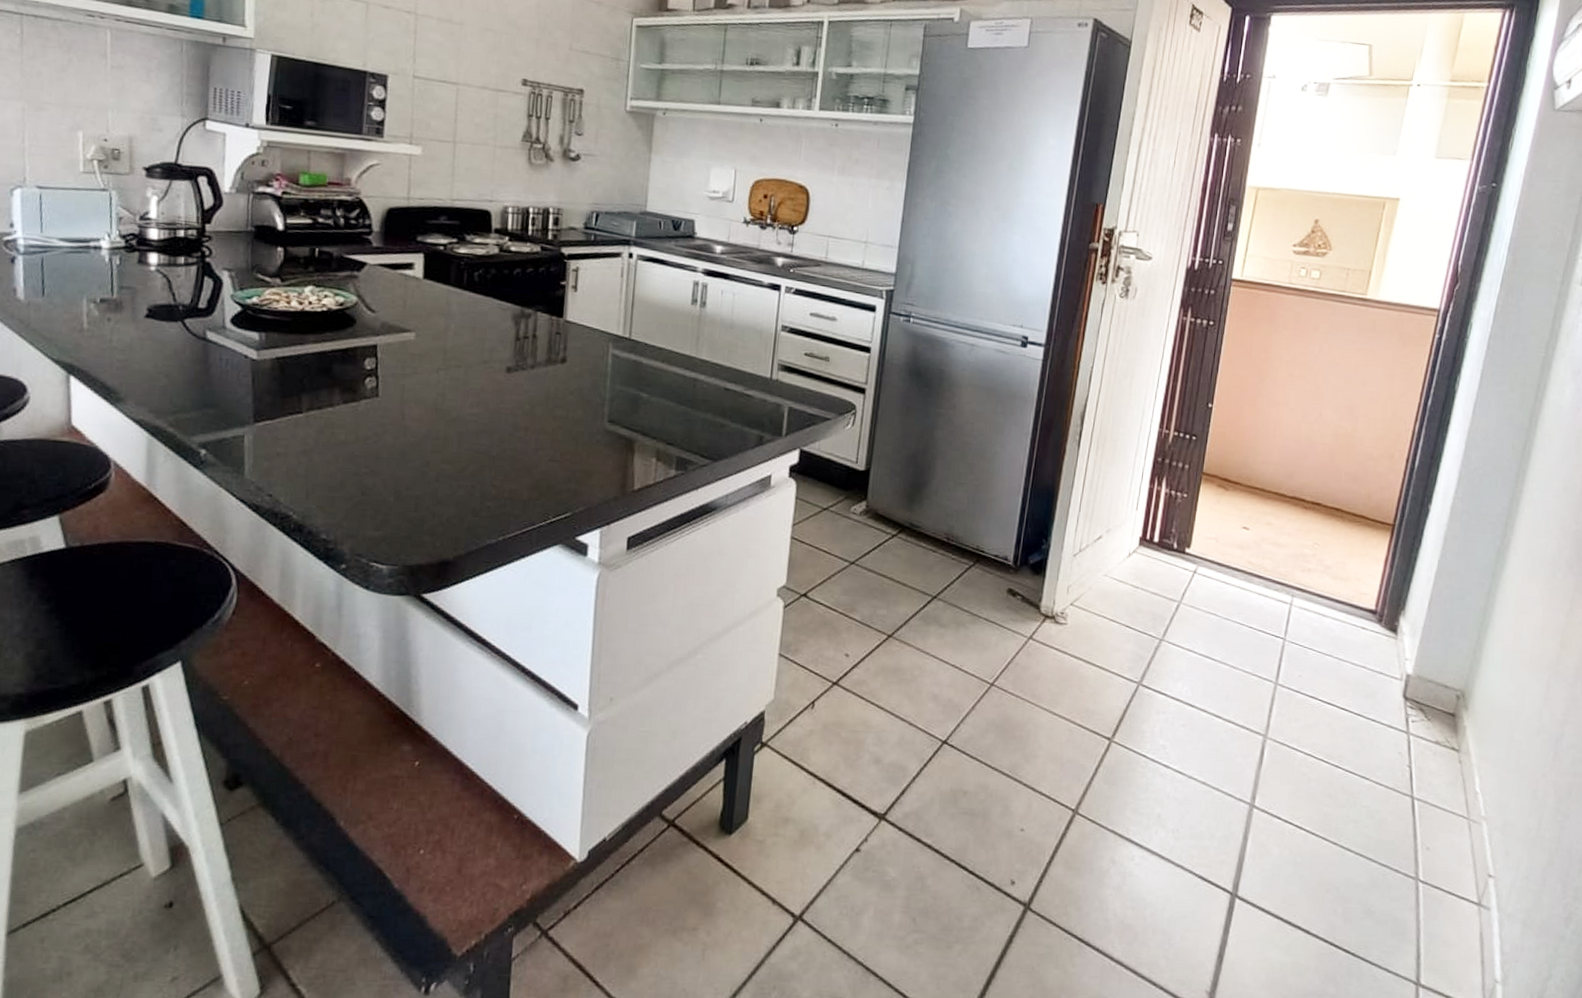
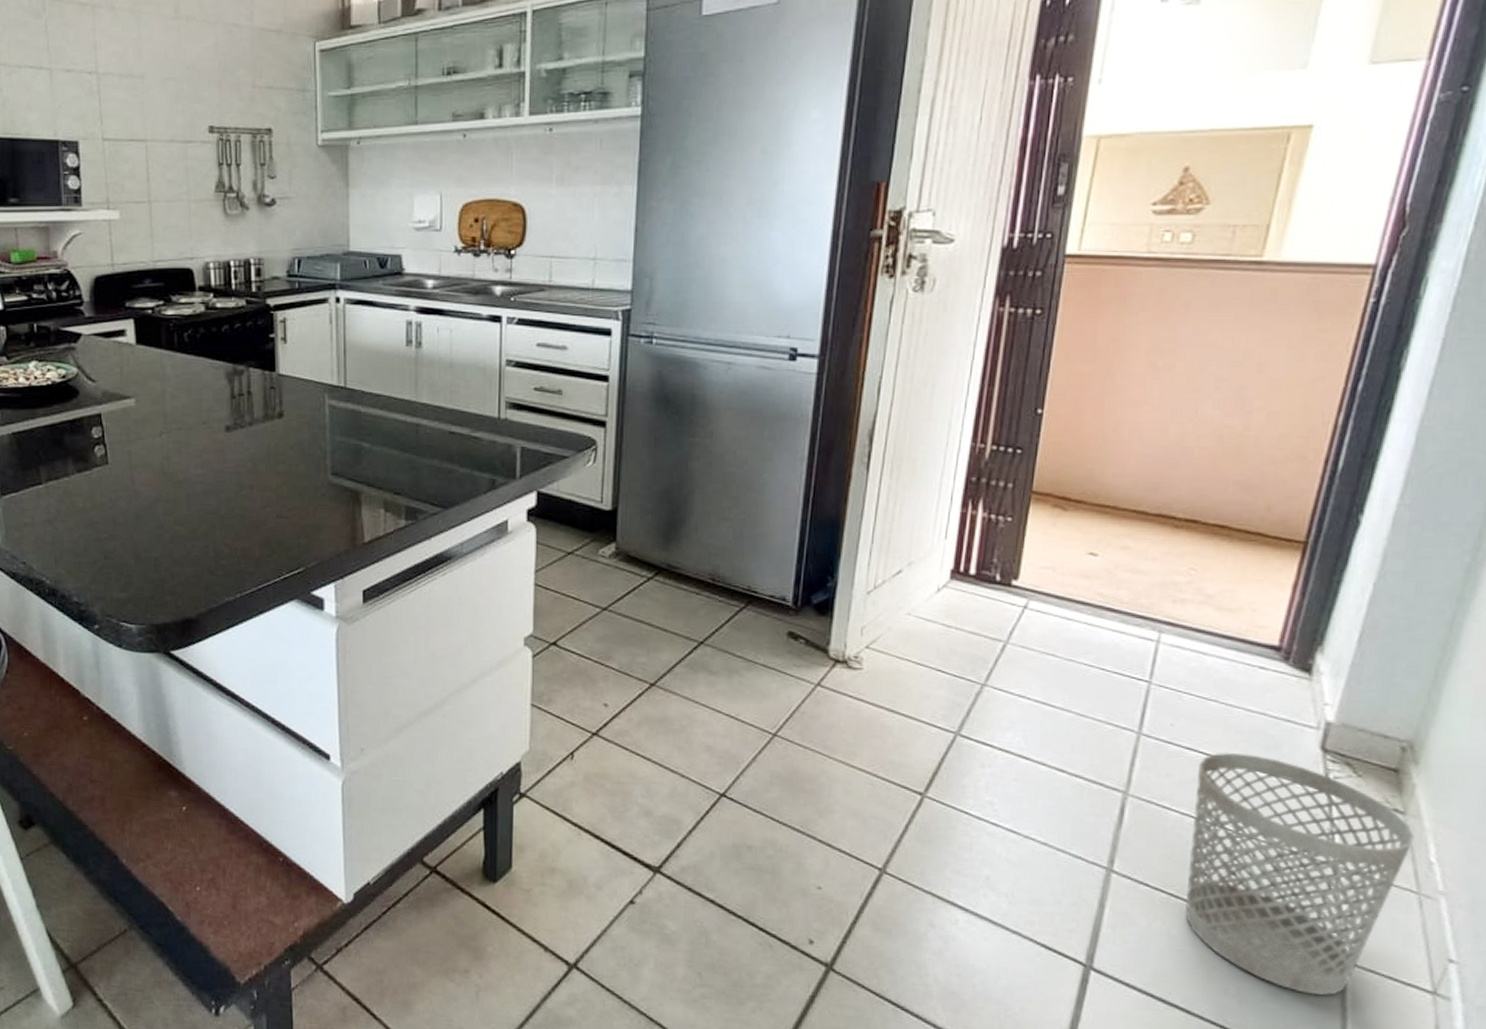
wastebasket: none [1307,699,1466,912] -> present [1185,752,1415,996]

